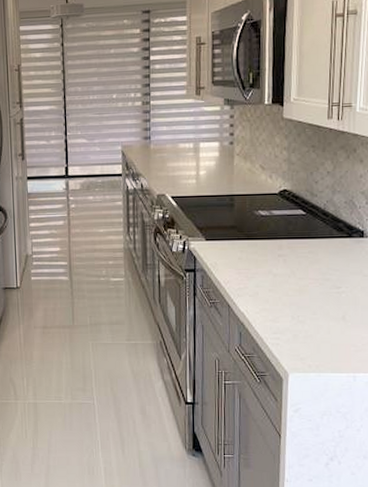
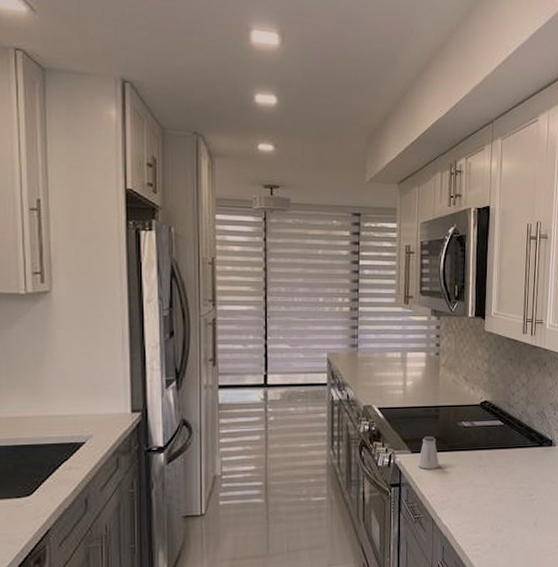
saltshaker: none [212,225,235,256] -> present [417,436,440,469]

